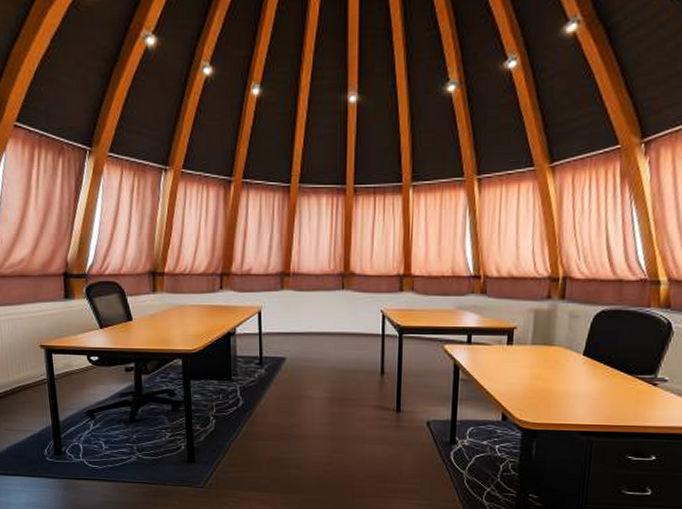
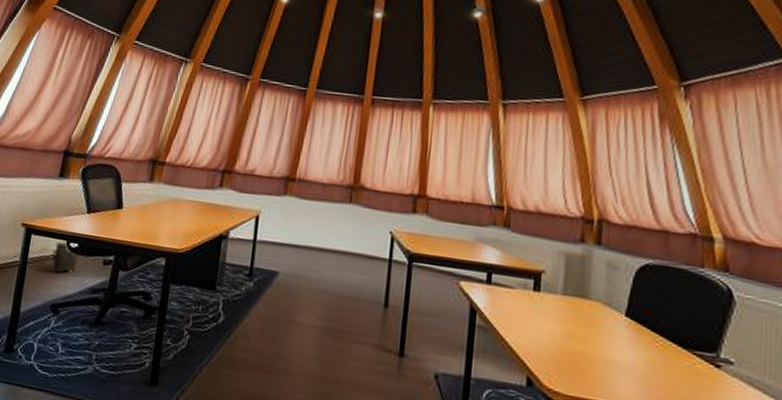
bag: none [75,355,102,385] -> present [51,241,80,273]

